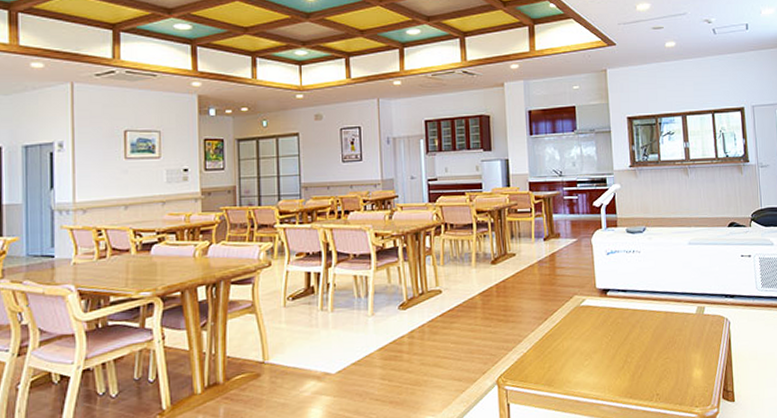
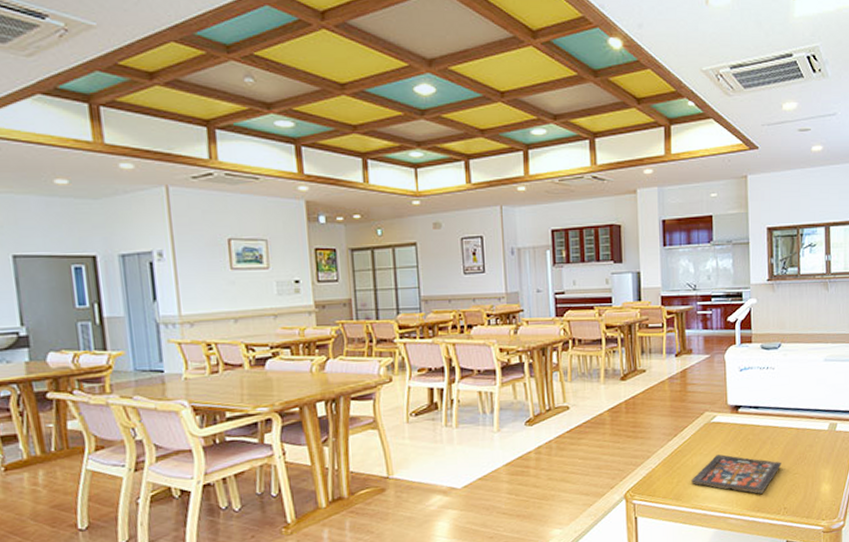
board game: none [563,339,652,380] -> present [691,454,782,494]

